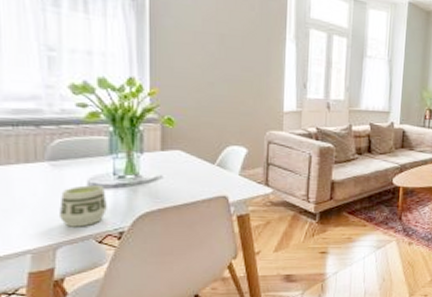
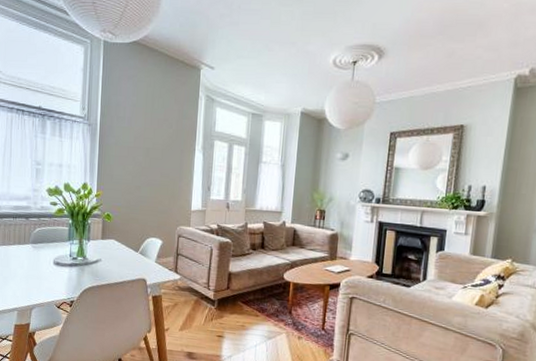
cup: present [59,185,108,227] -> none [35,263,65,295]

